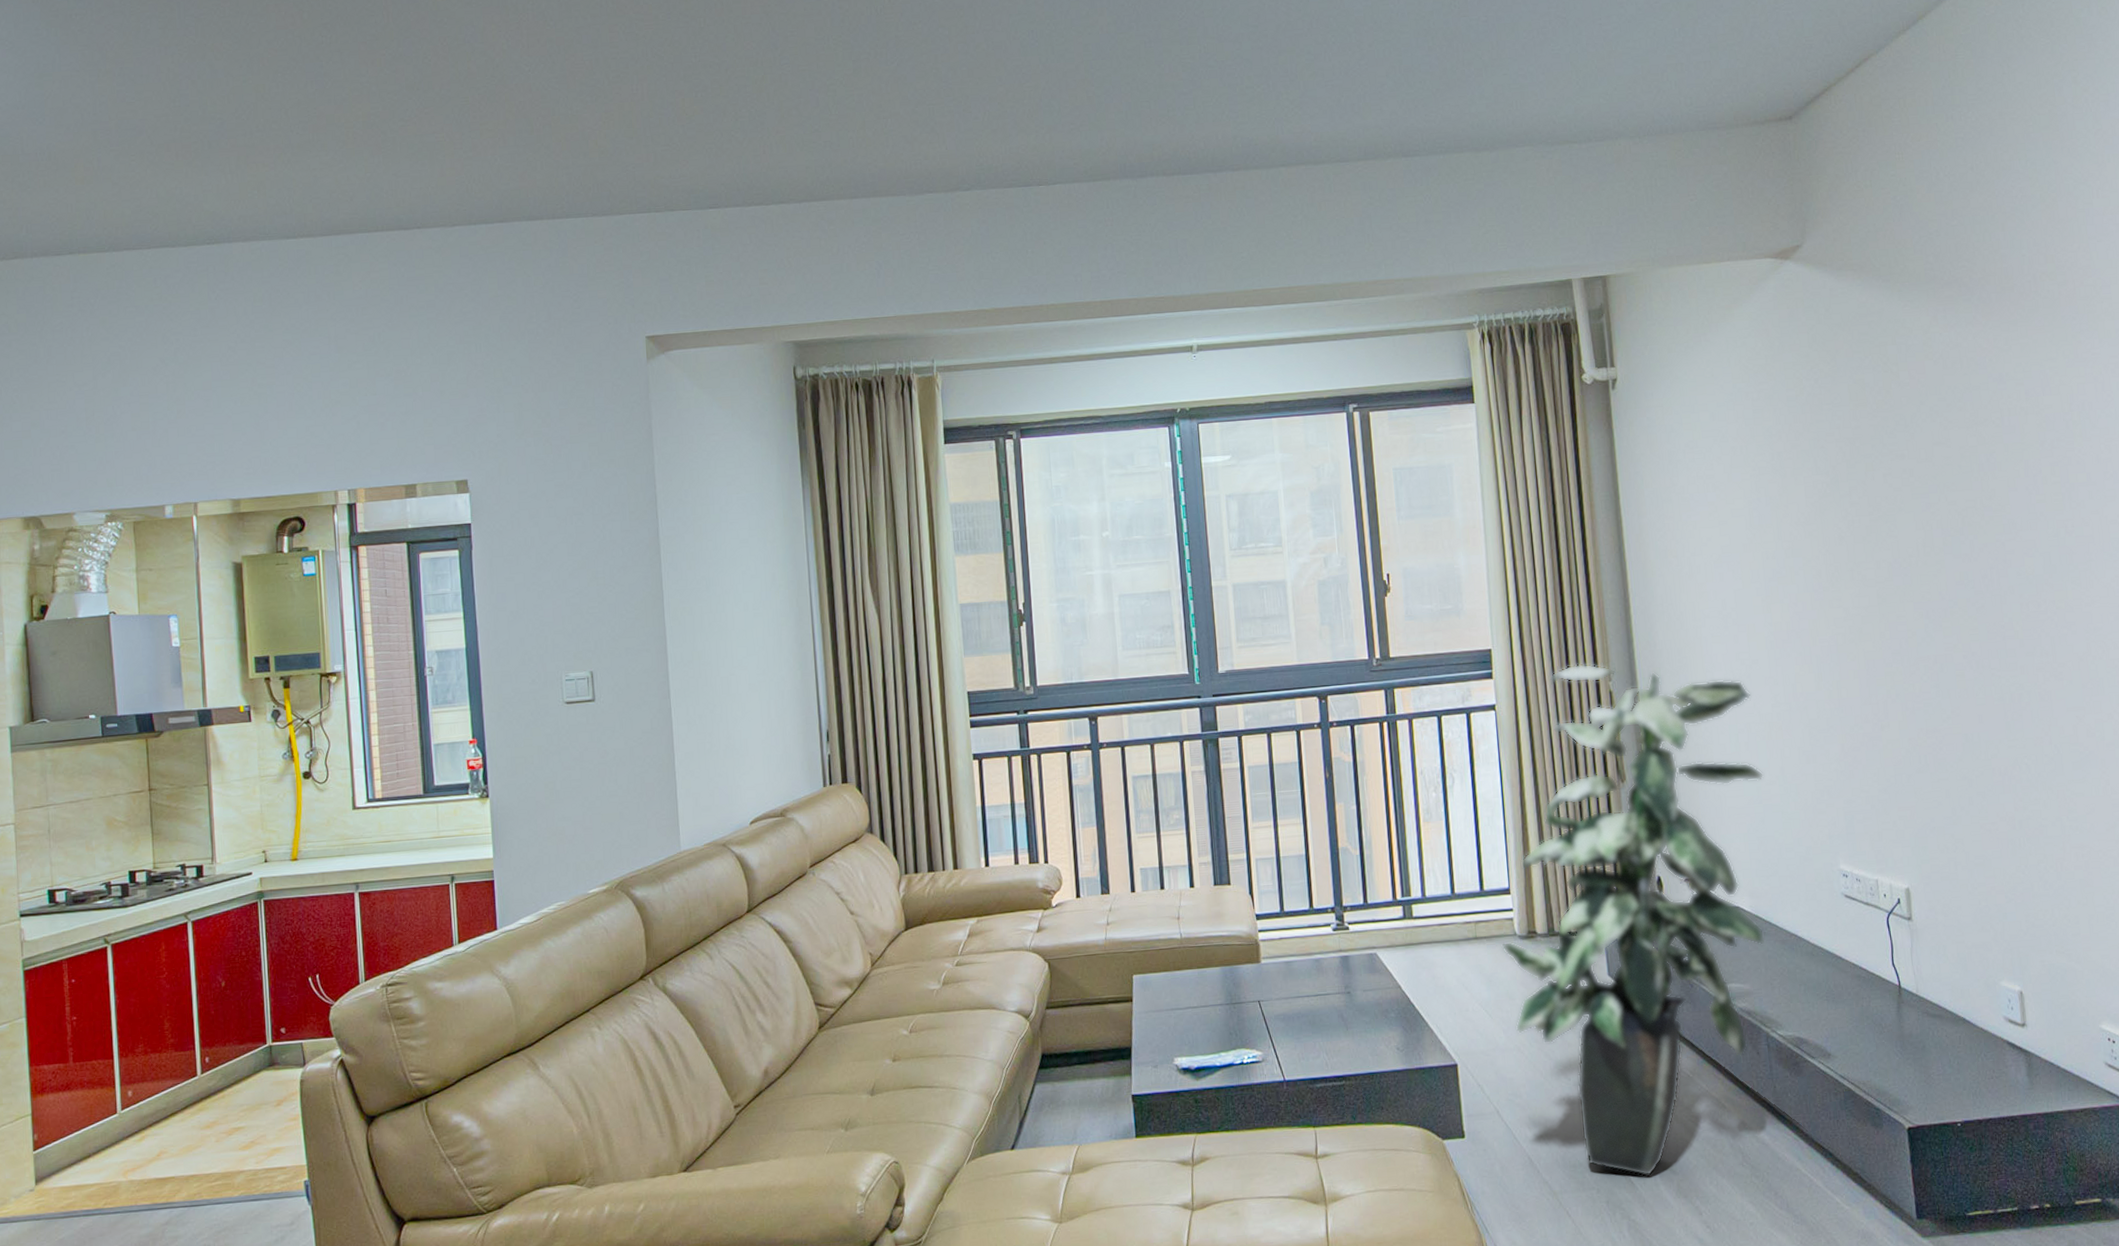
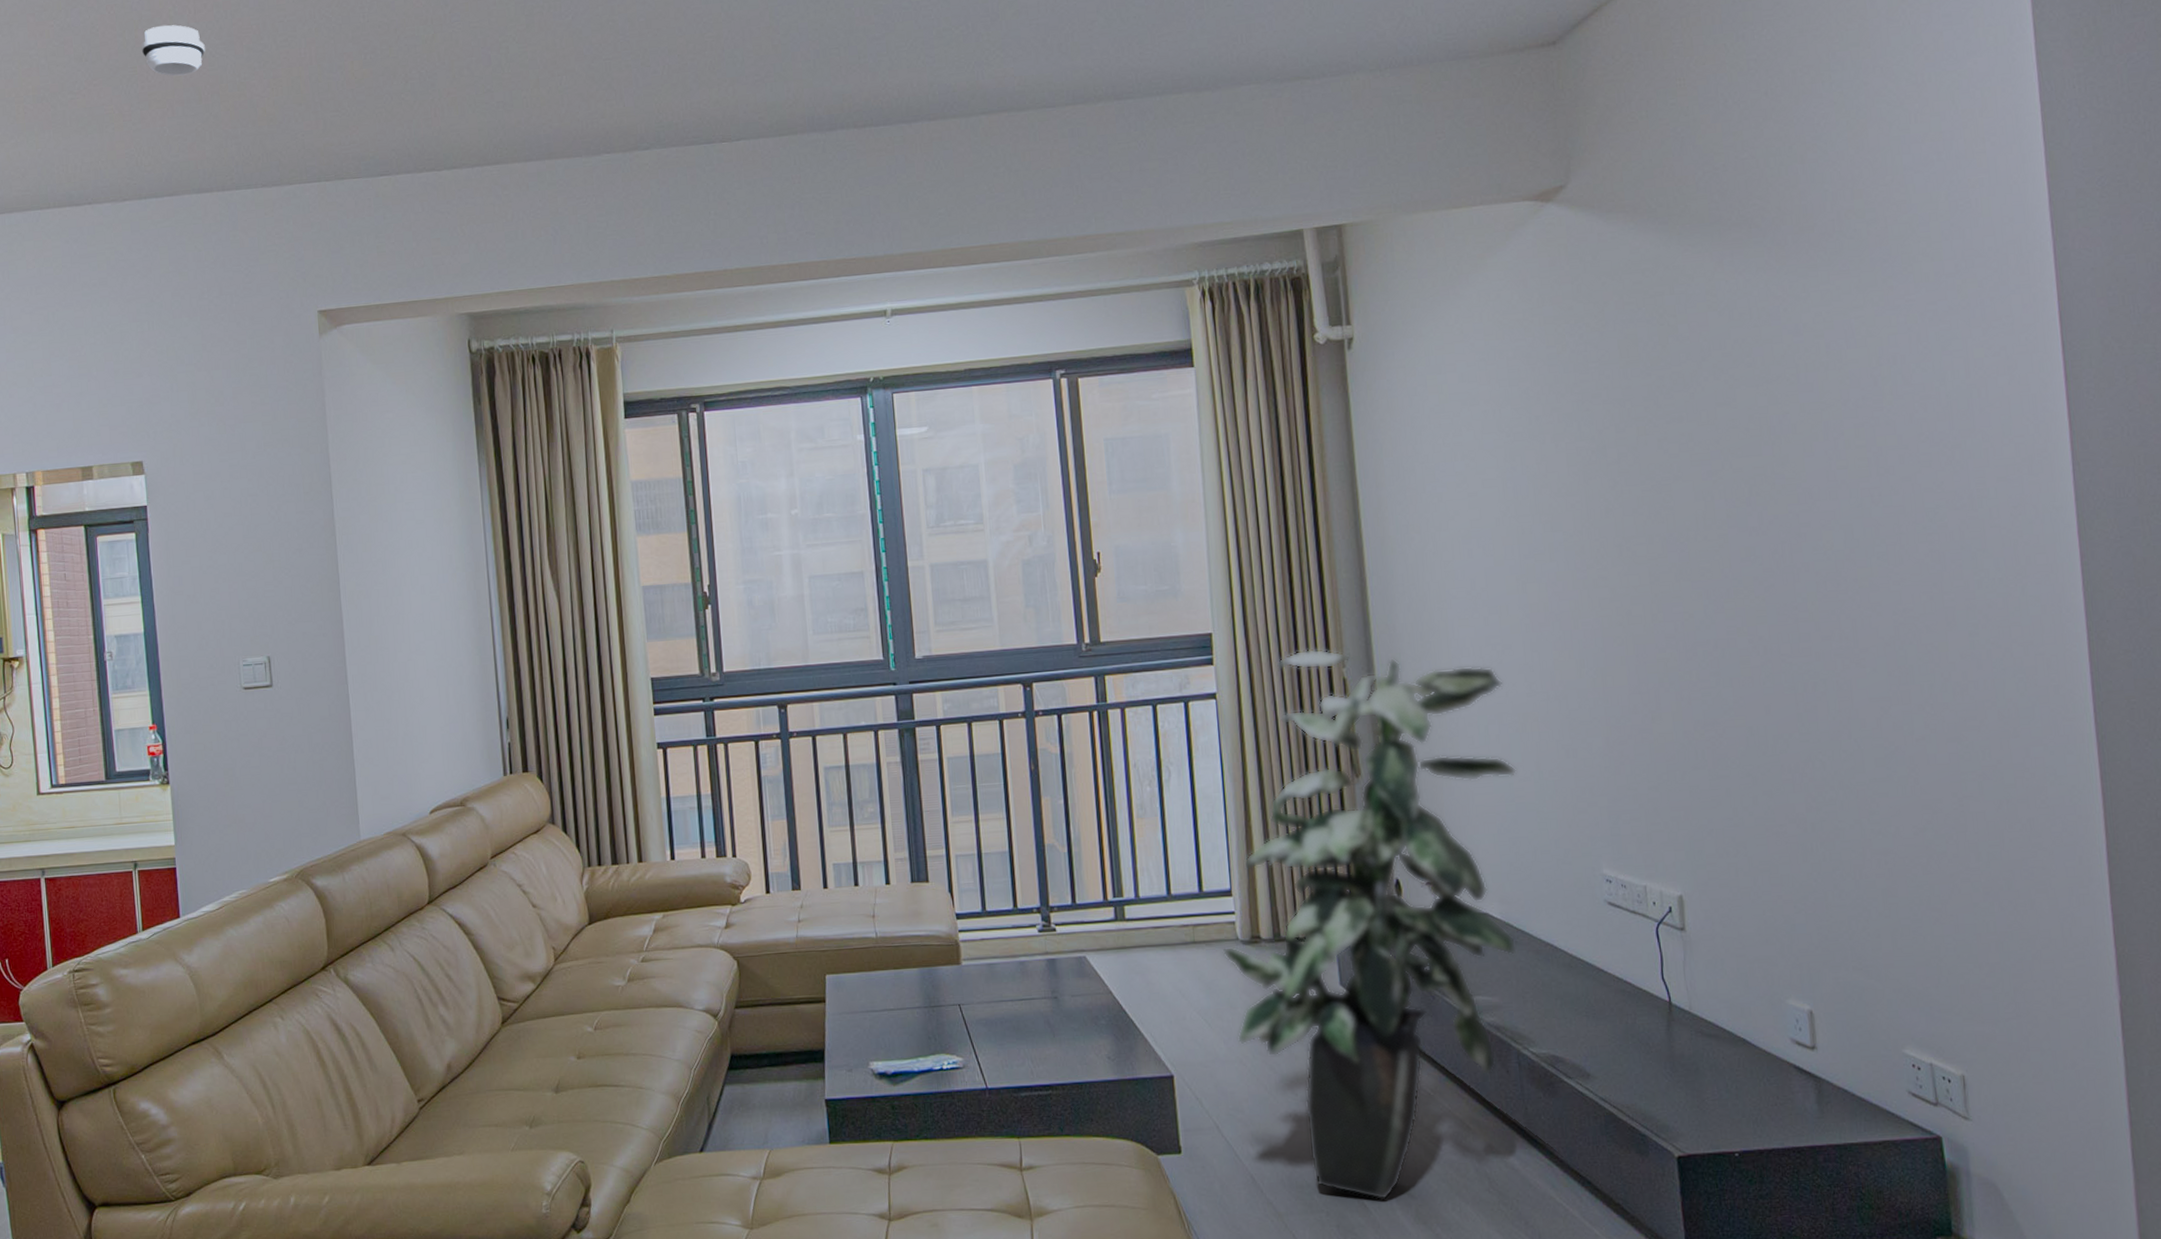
smoke detector: none [473,57,538,107] -> present [141,25,205,76]

